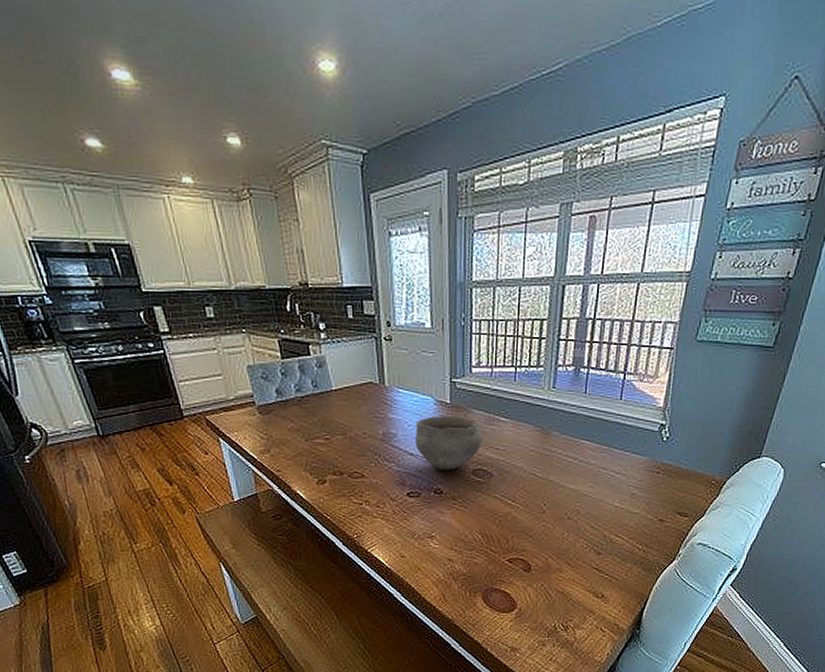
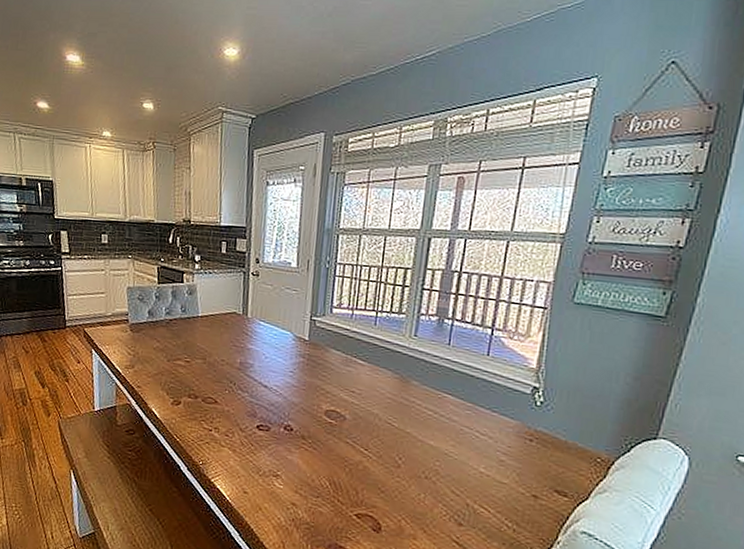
bowl: present [415,415,483,470] -> none [270,351,339,408]

